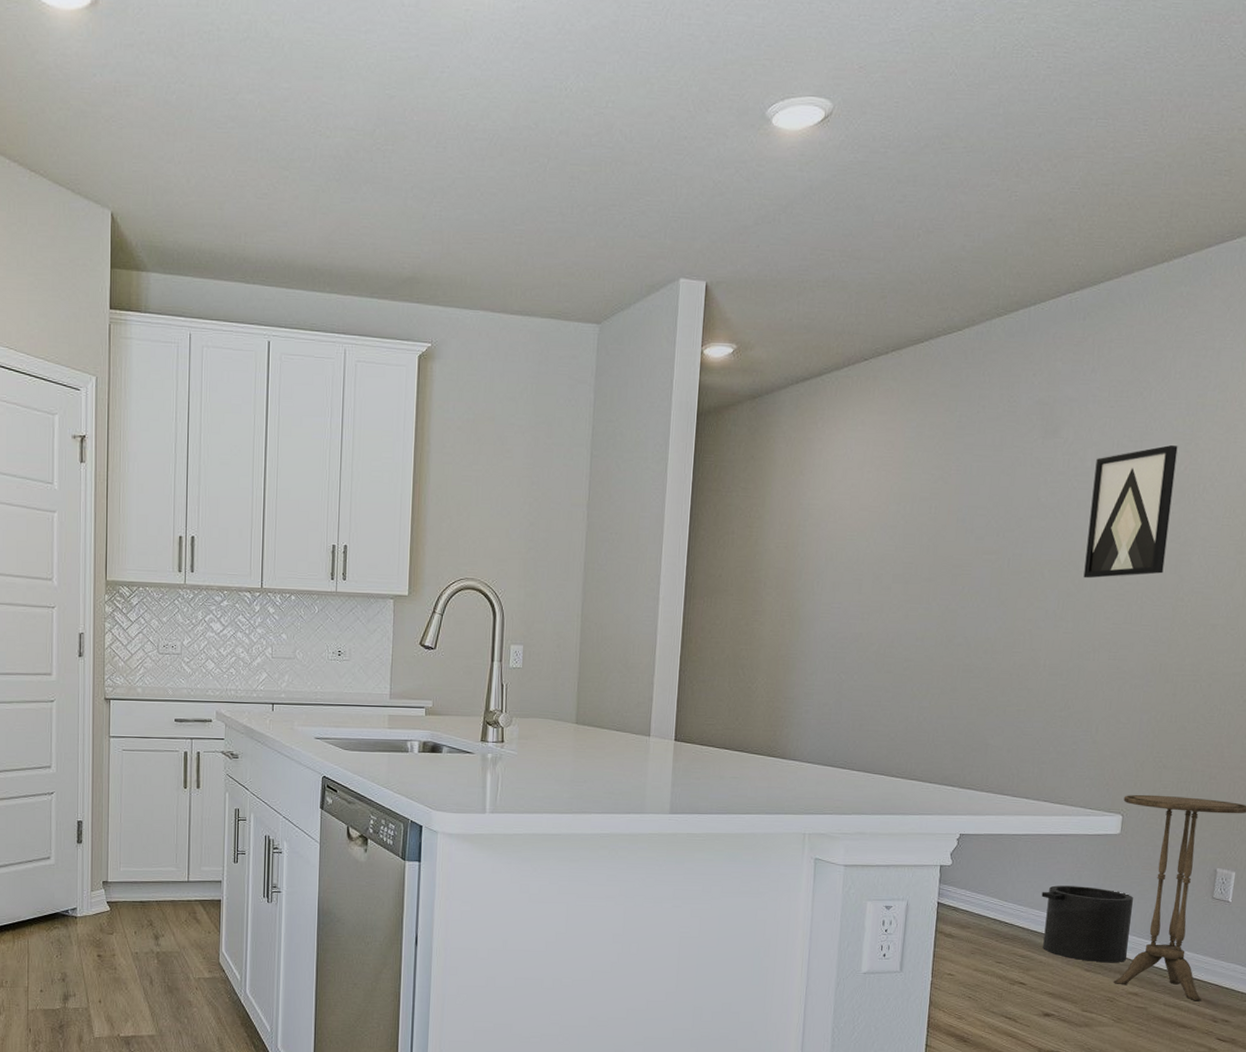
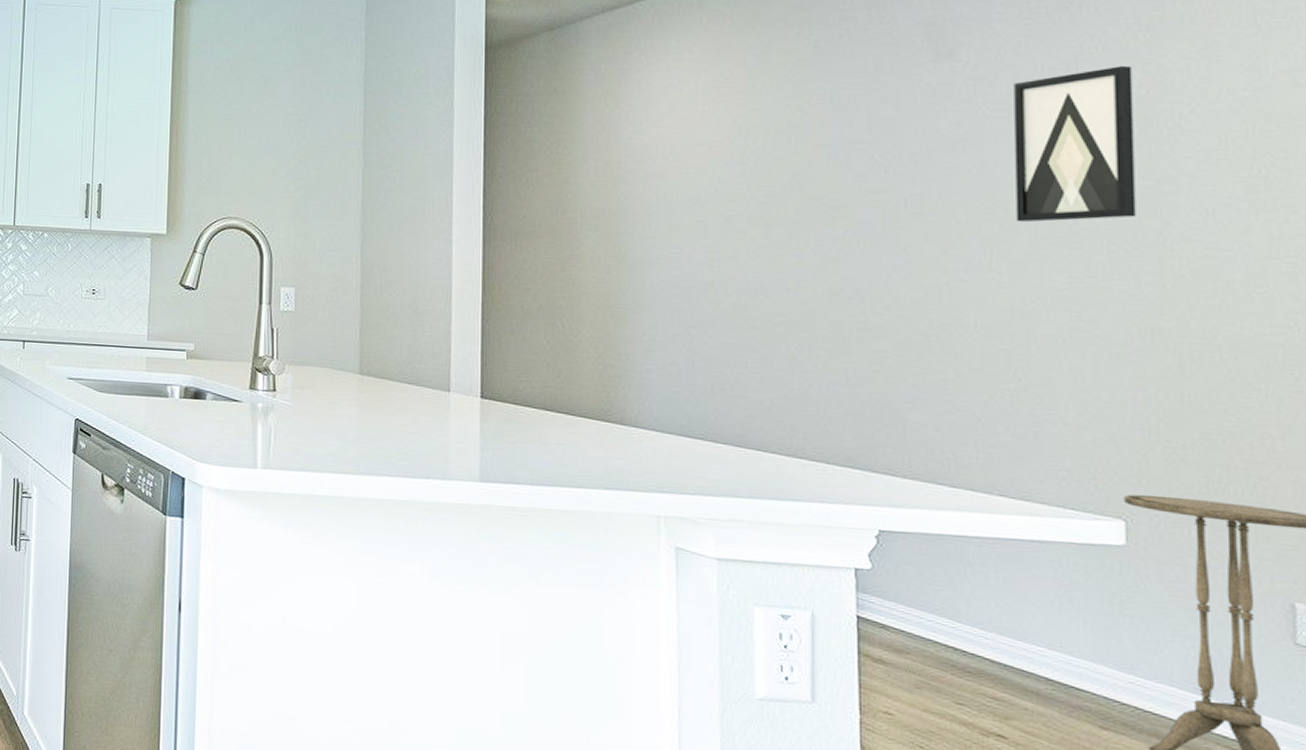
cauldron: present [1041,885,1133,963] -> none [1013,607,1164,722]

